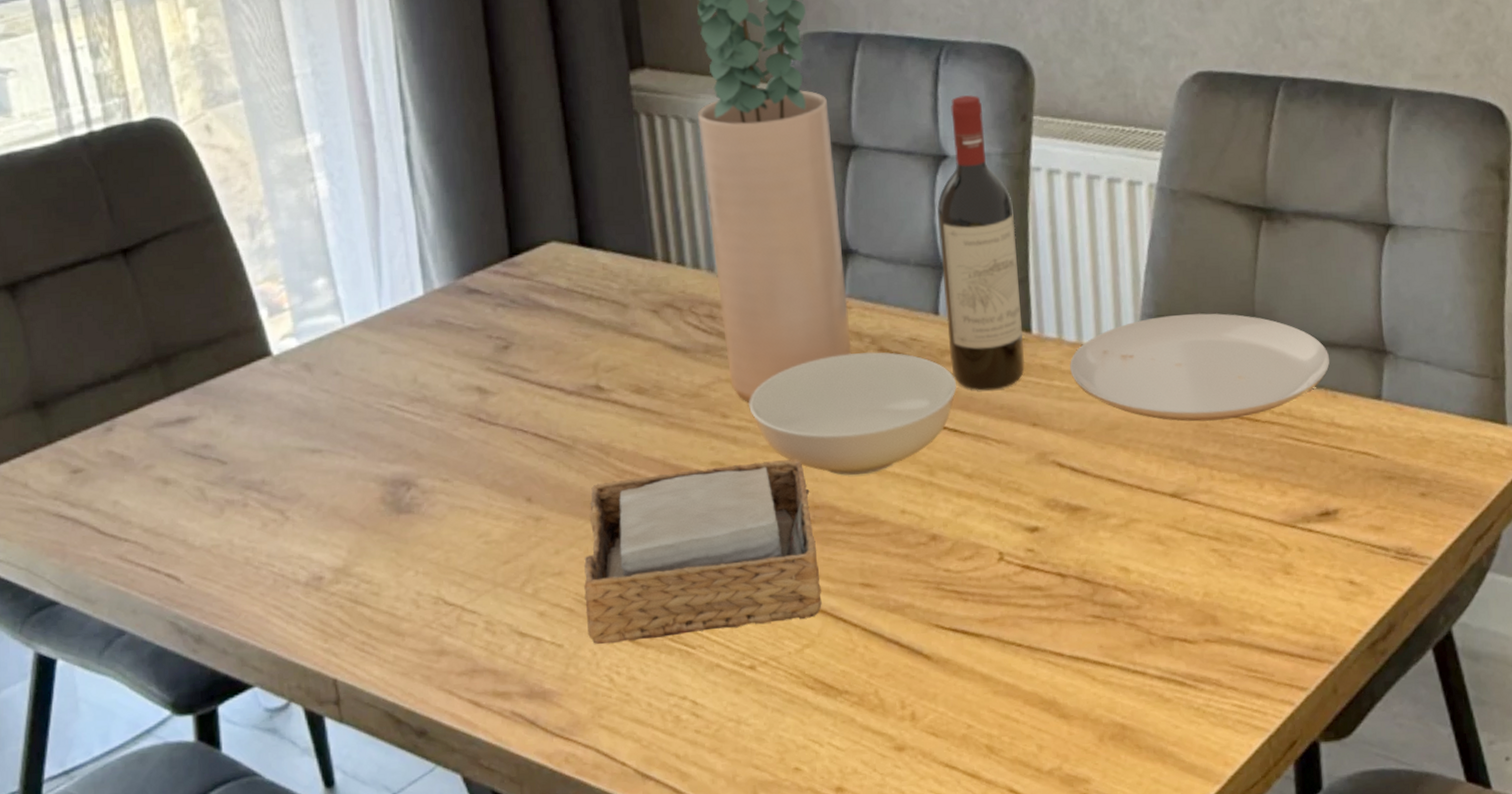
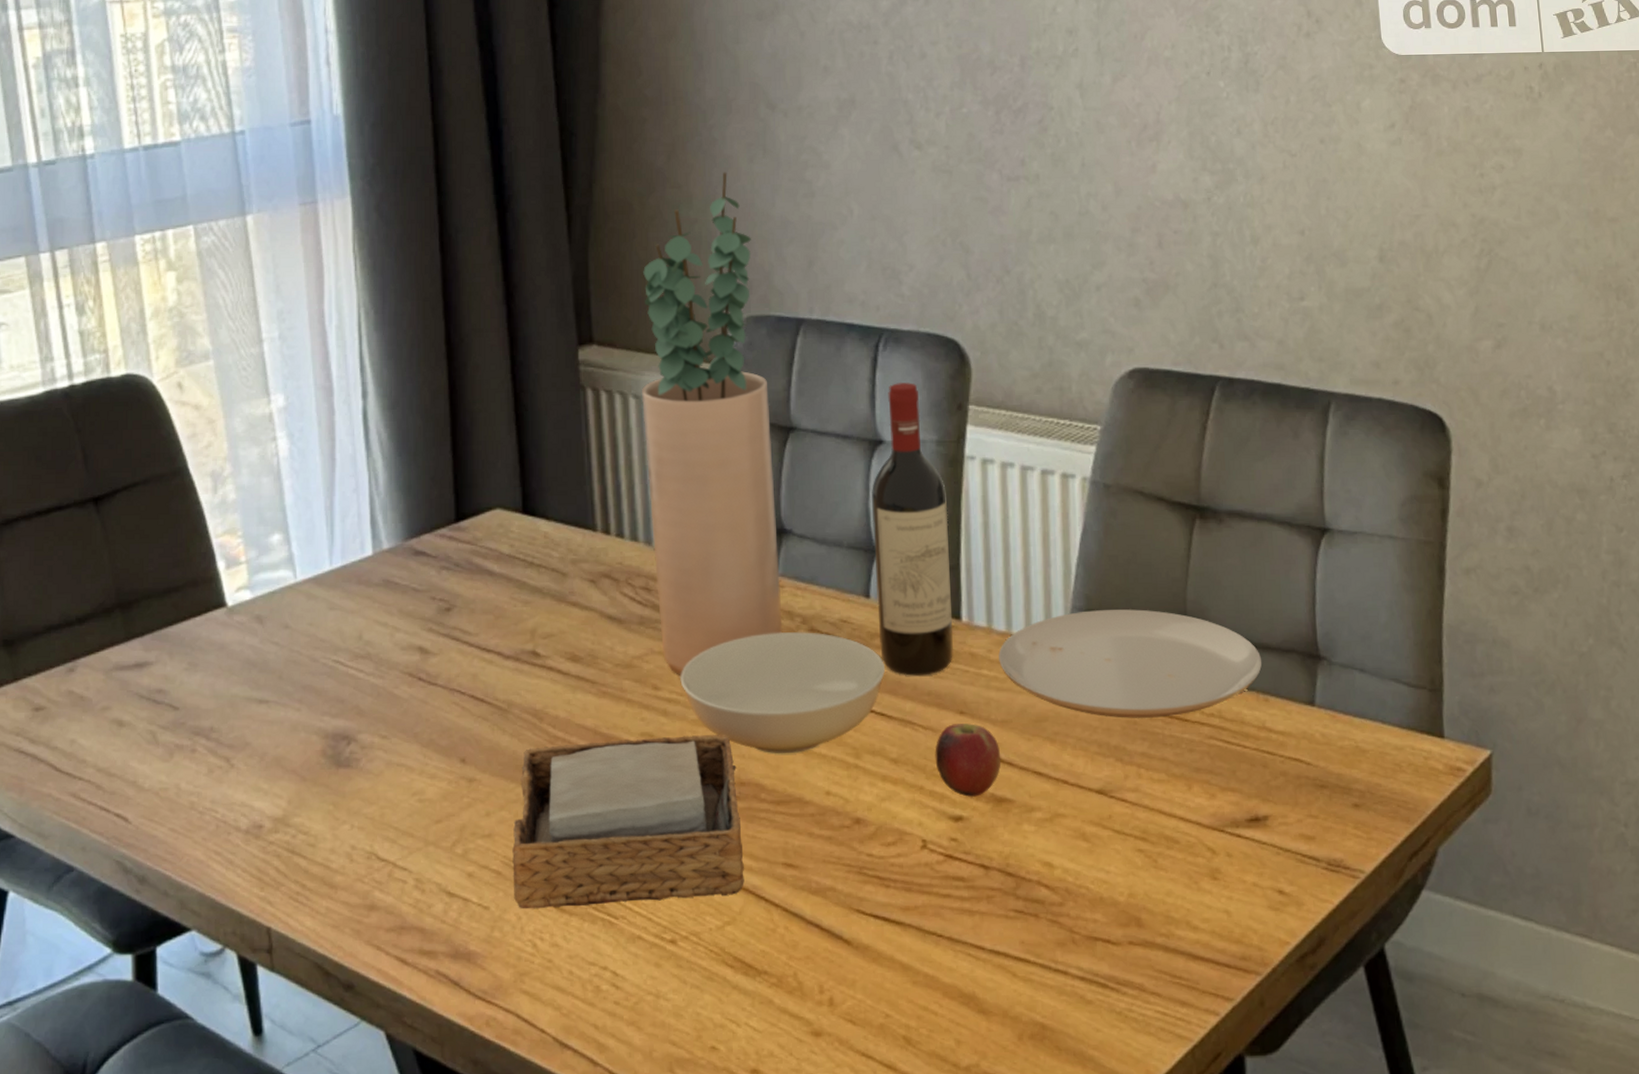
fruit: none [1009,435,1076,508] -> present [935,723,1001,797]

